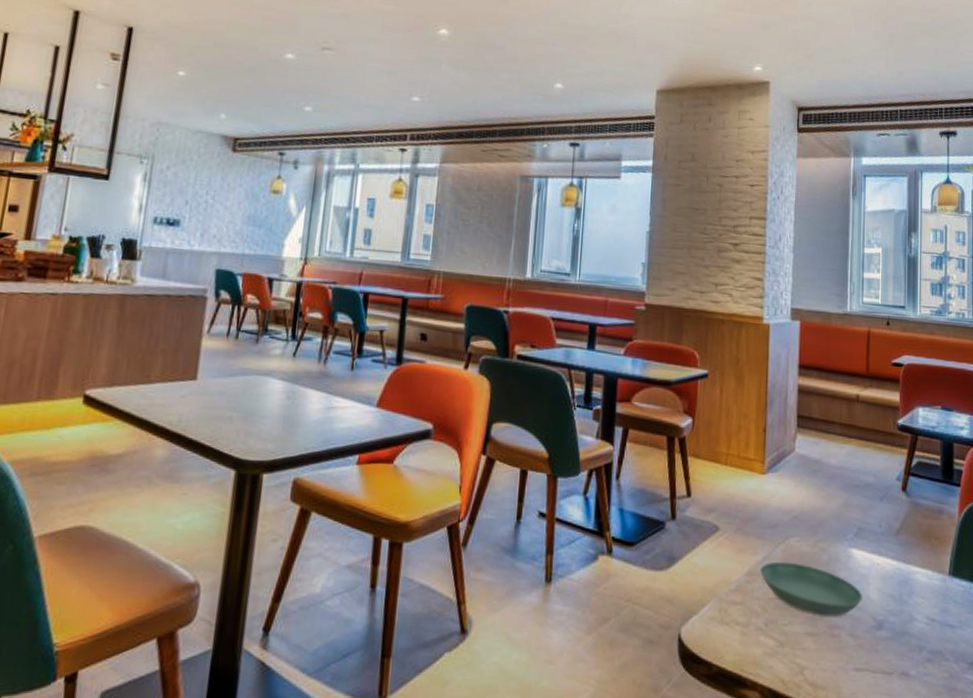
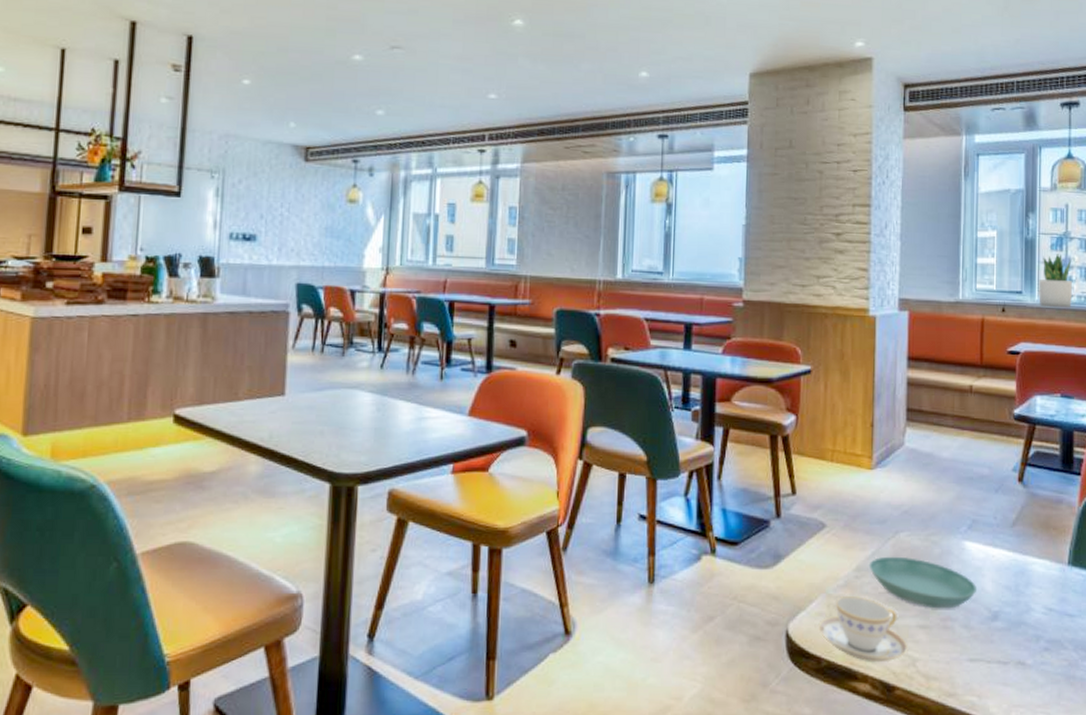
teacup: none [710,601,797,669] -> present [818,596,908,661]
planter: none [920,272,951,324] -> present [1039,254,1072,309]

